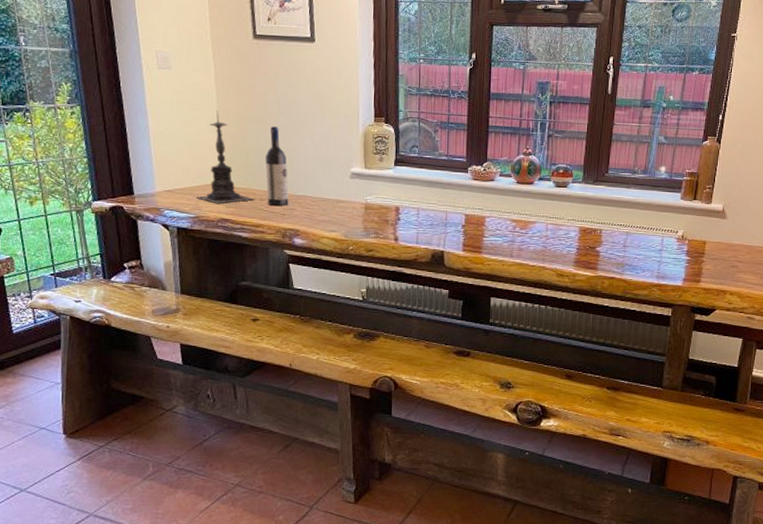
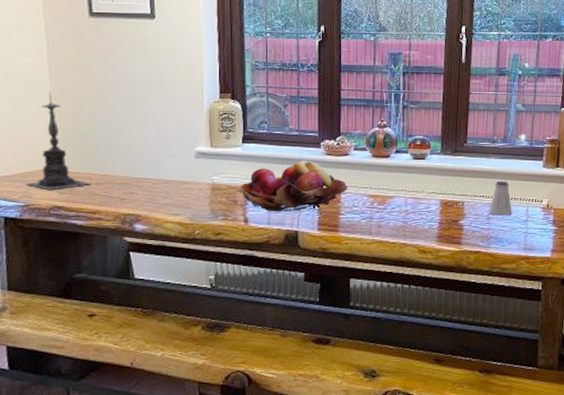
wine bottle: present [265,126,289,206] -> none [102,106,129,190]
fruit basket: none [389,184,492,233] -> present [238,160,348,212]
saltshaker: none [626,211,648,244] -> present [489,181,513,216]

